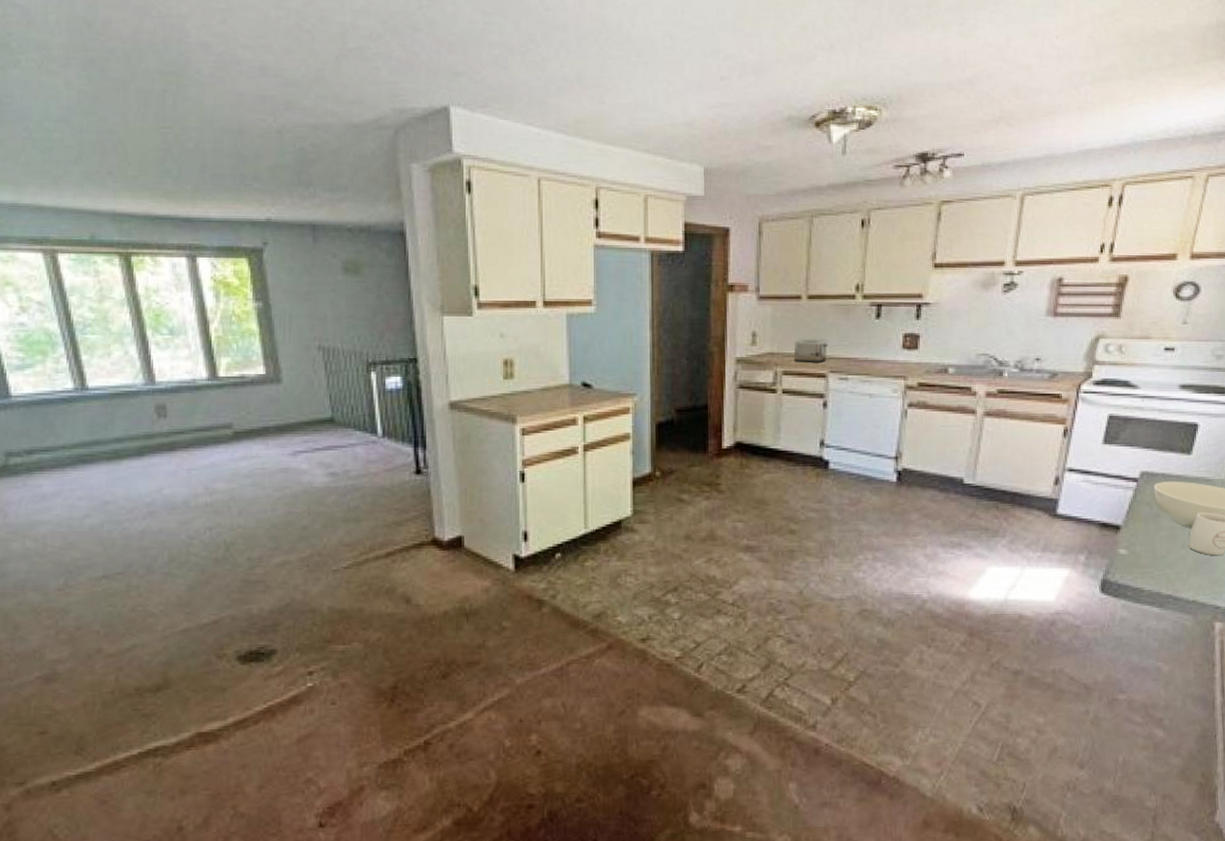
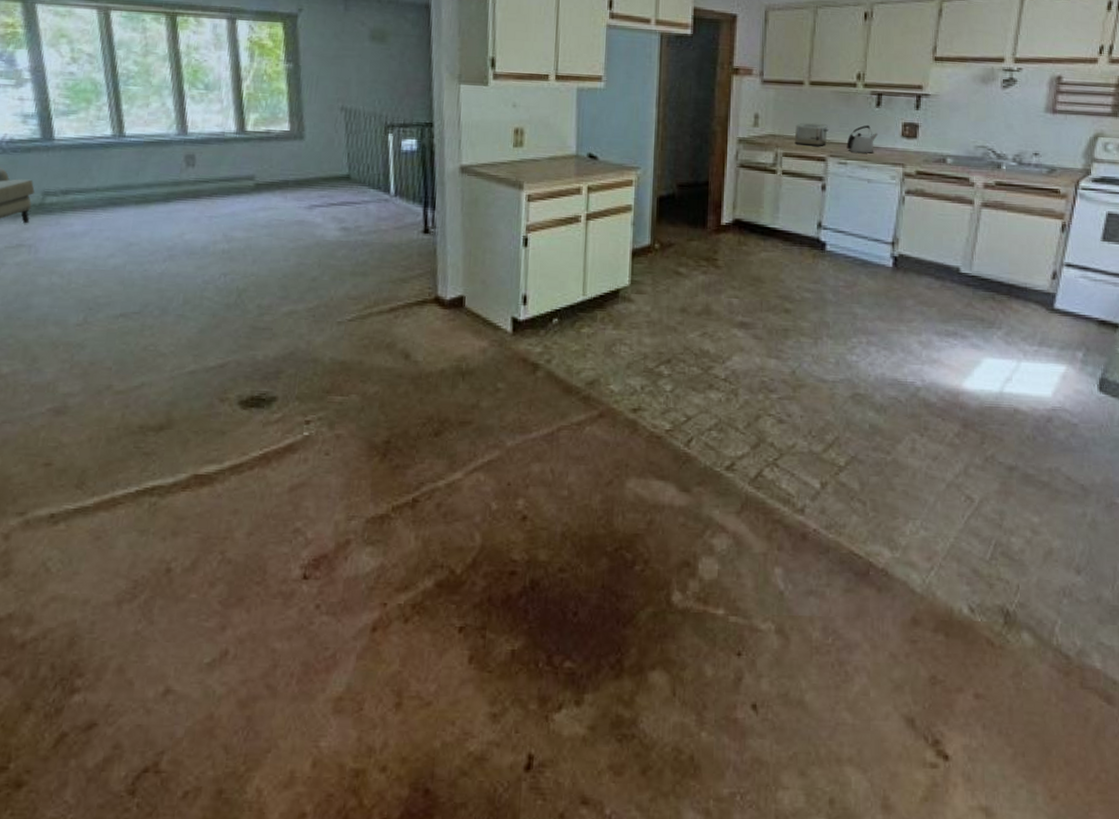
kettle: none [847,337,878,368] -> present [846,124,878,154]

